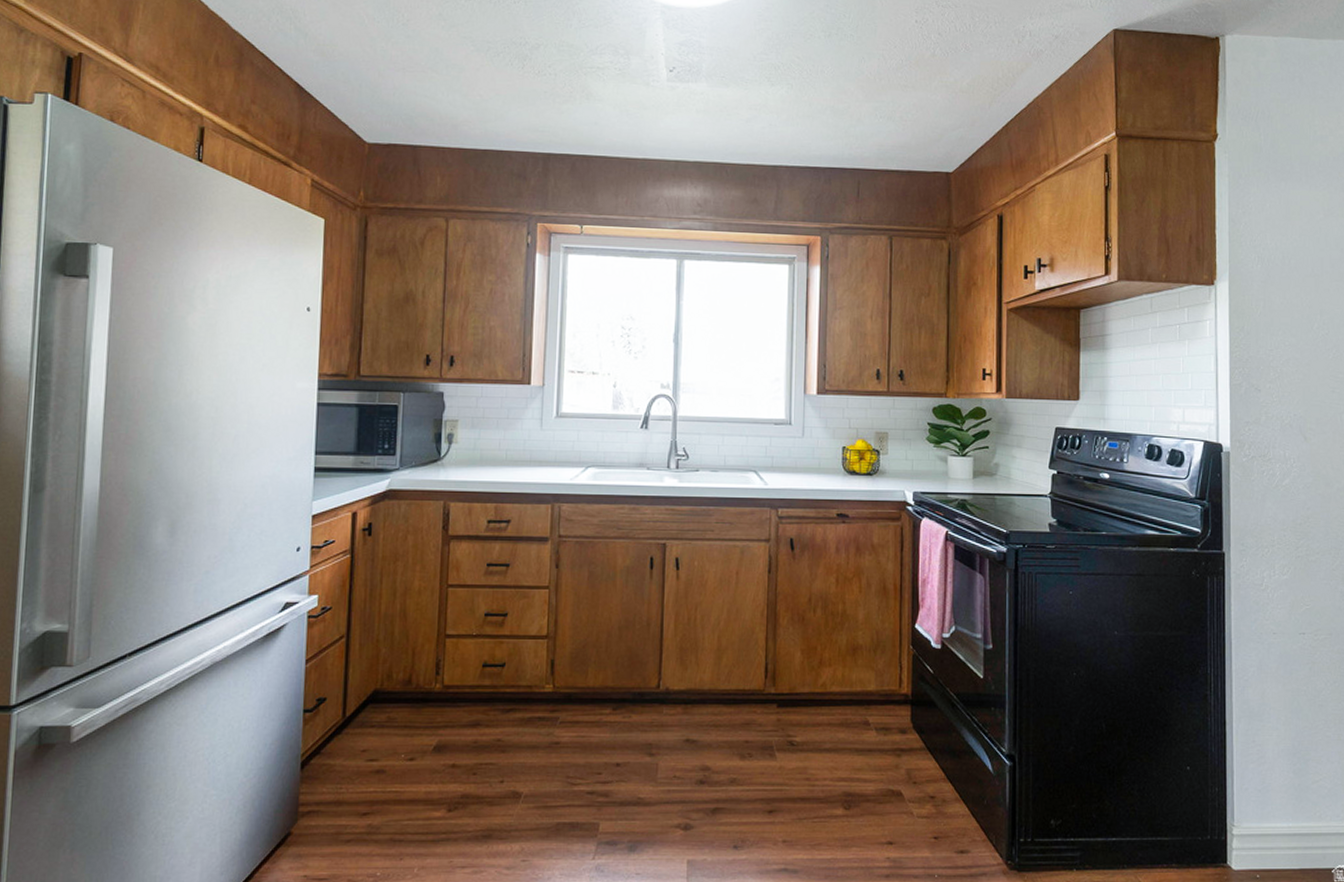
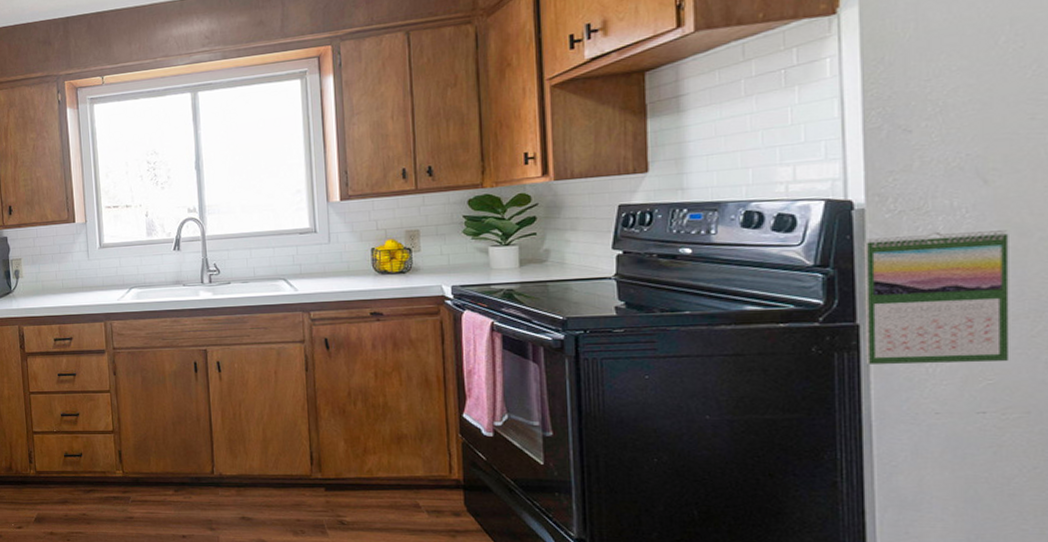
calendar: none [1228,476,1320,591] -> present [863,229,1010,364]

